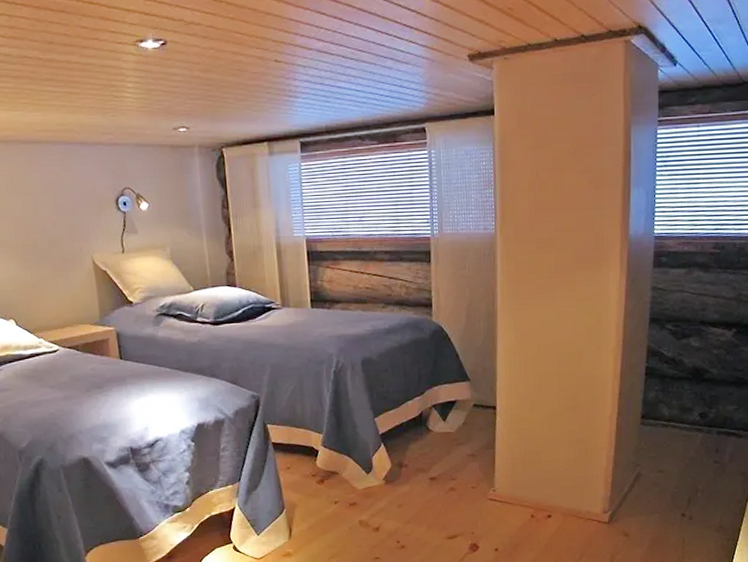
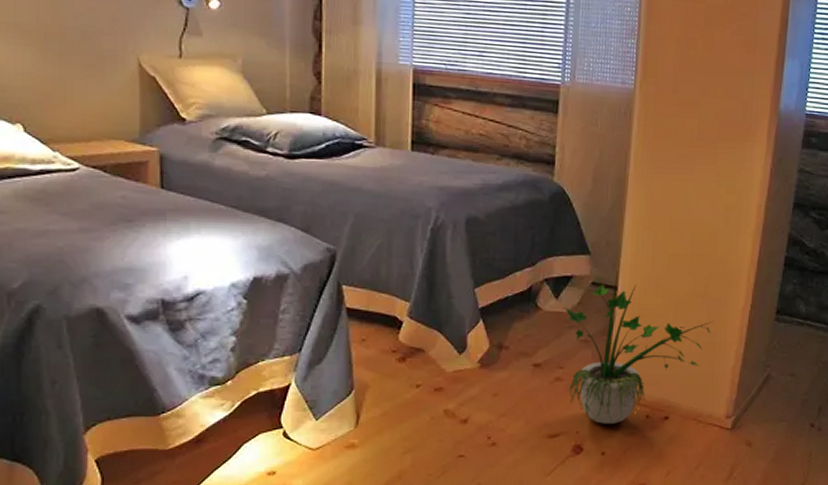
potted plant: none [453,386,585,525] -> present [566,263,715,424]

